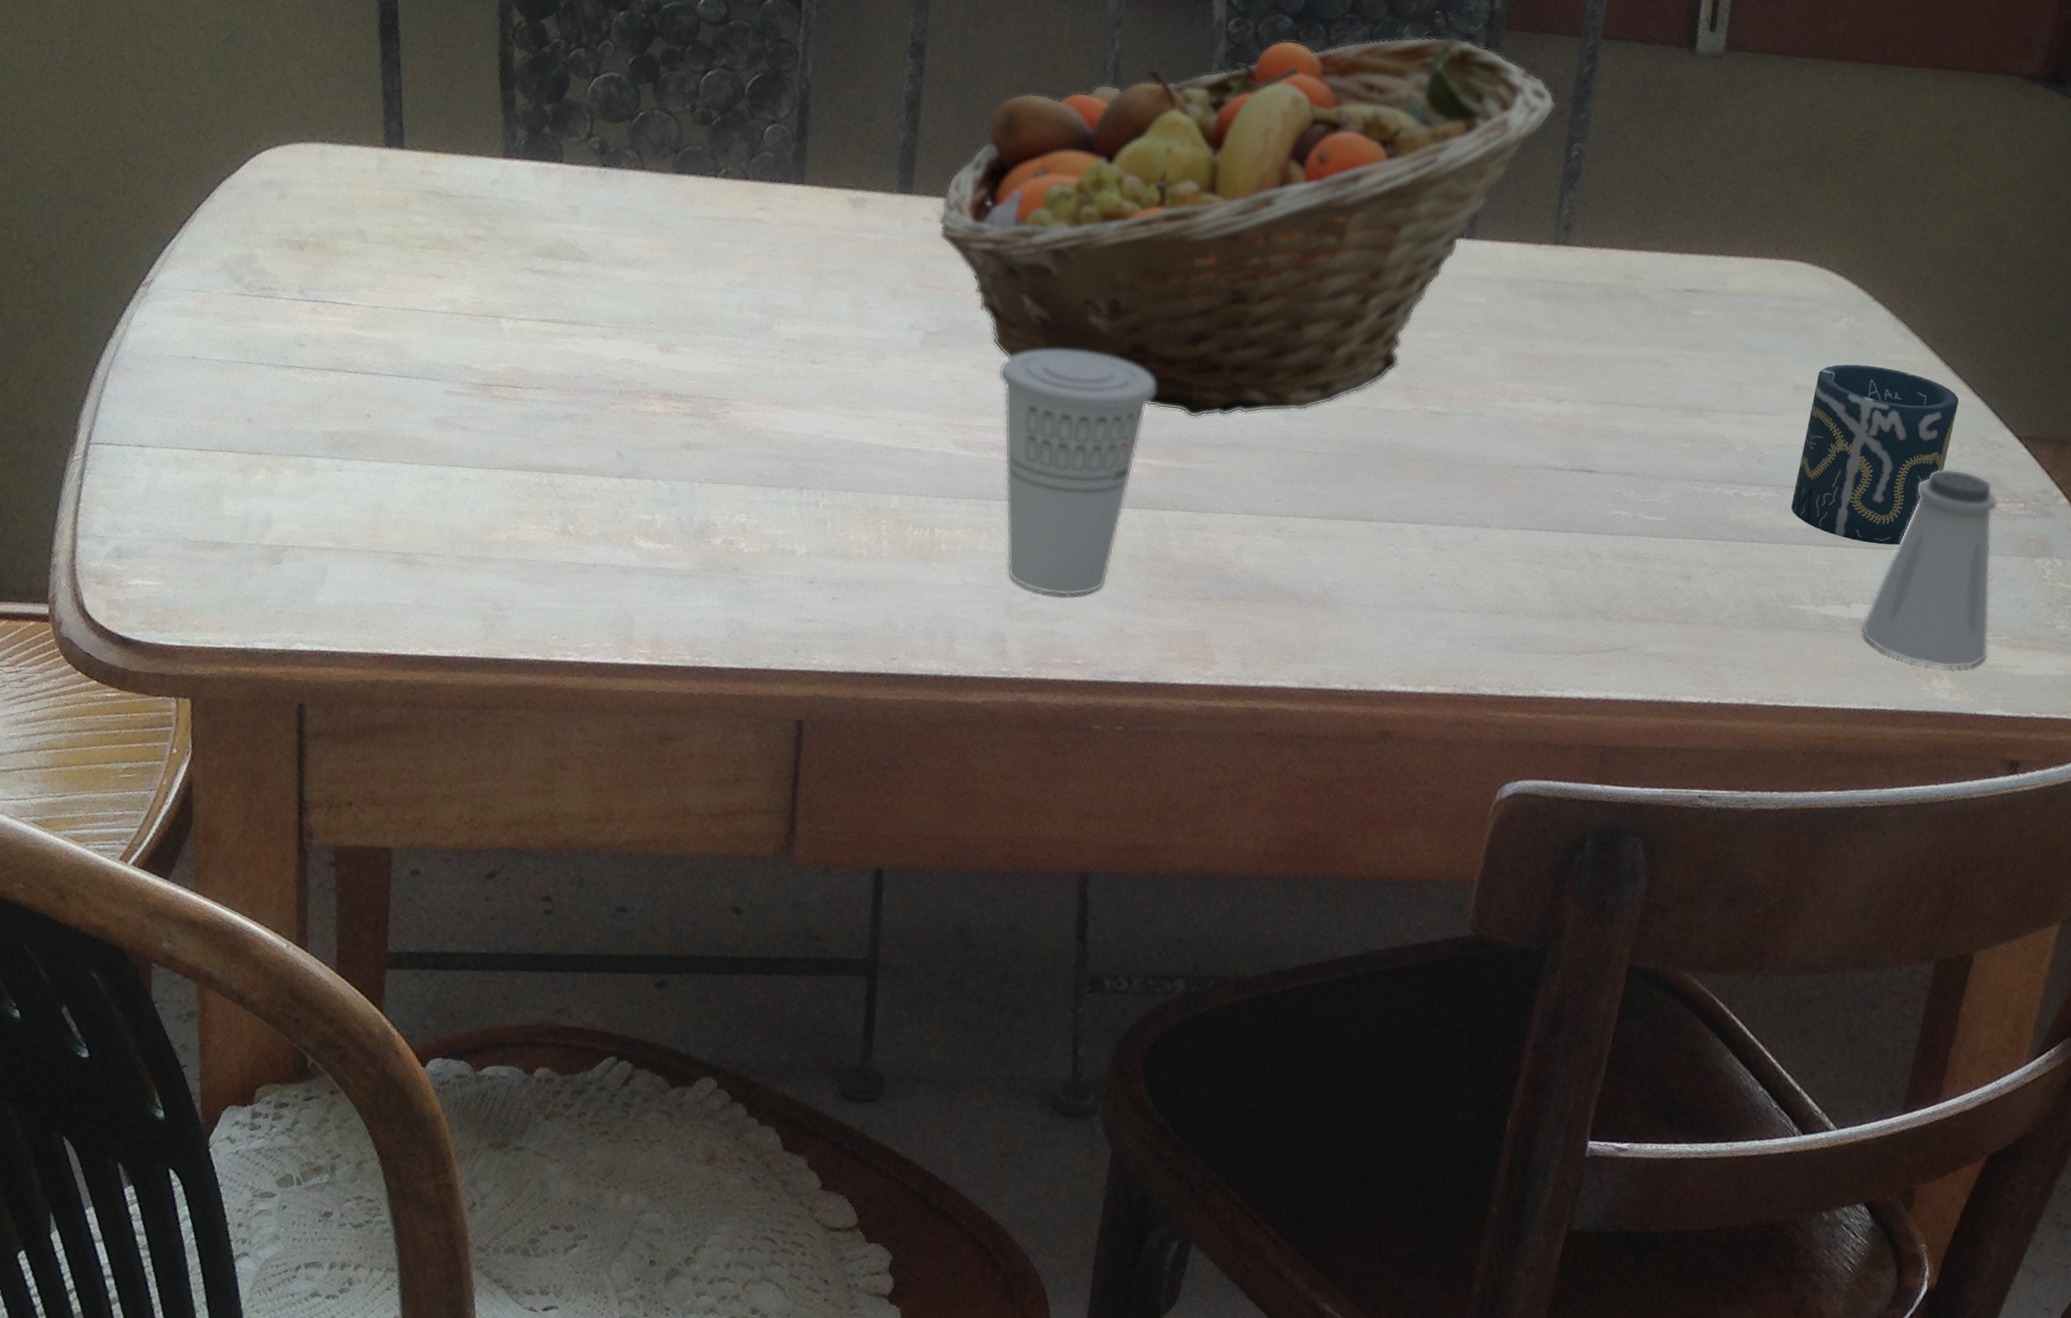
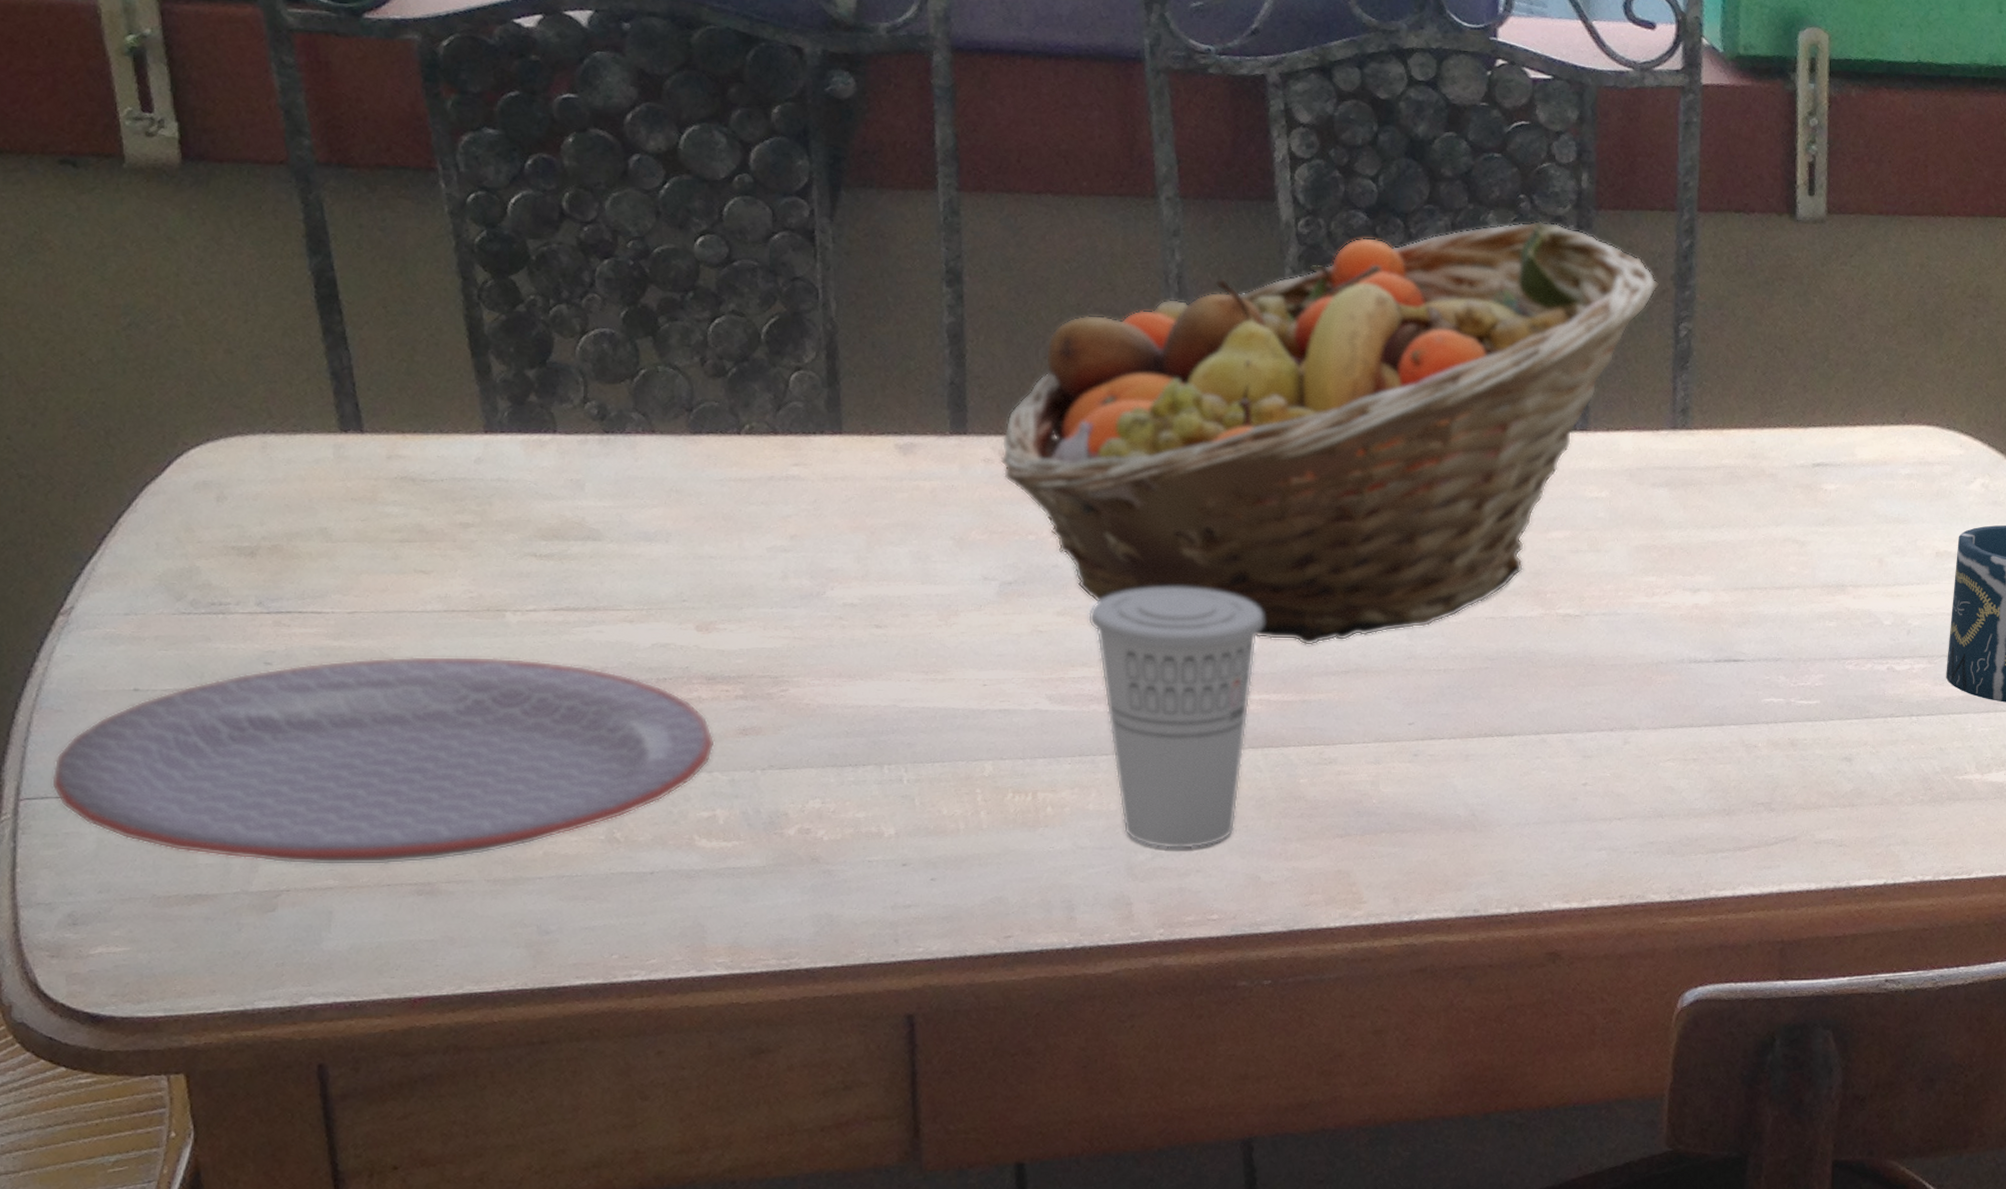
plate: none [116,348,662,535] -> present [50,655,715,866]

